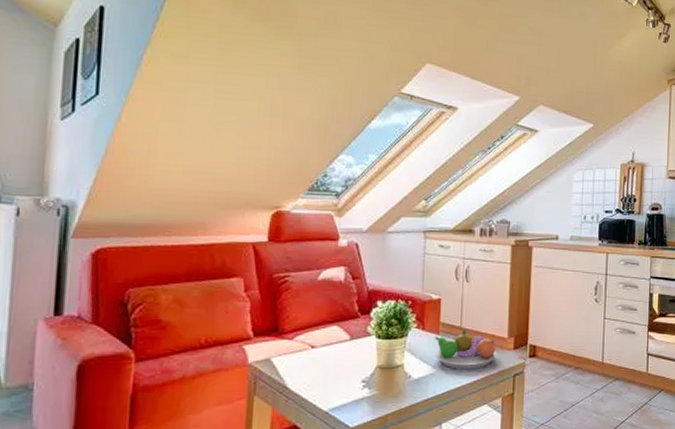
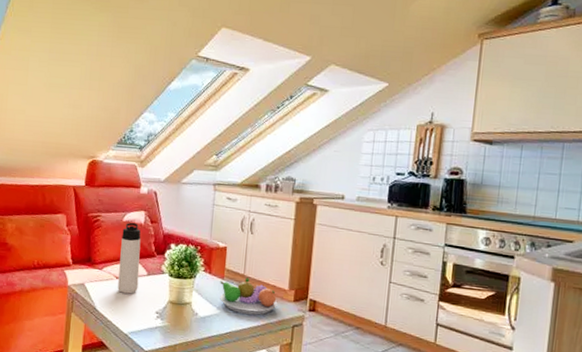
thermos bottle: none [314,280,341,364] -> present [117,222,141,294]

